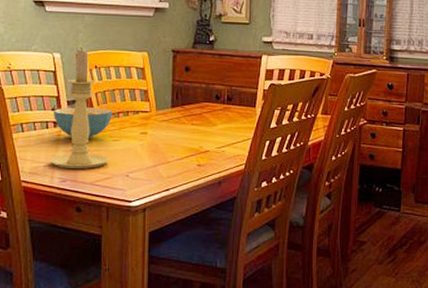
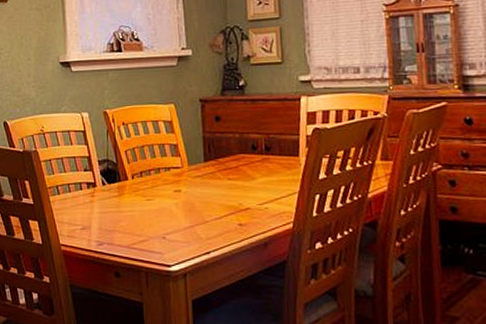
candle holder: present [49,47,109,168] -> none [85,105,144,231]
cereal bowl: present [54,107,112,139] -> none [86,166,144,199]

